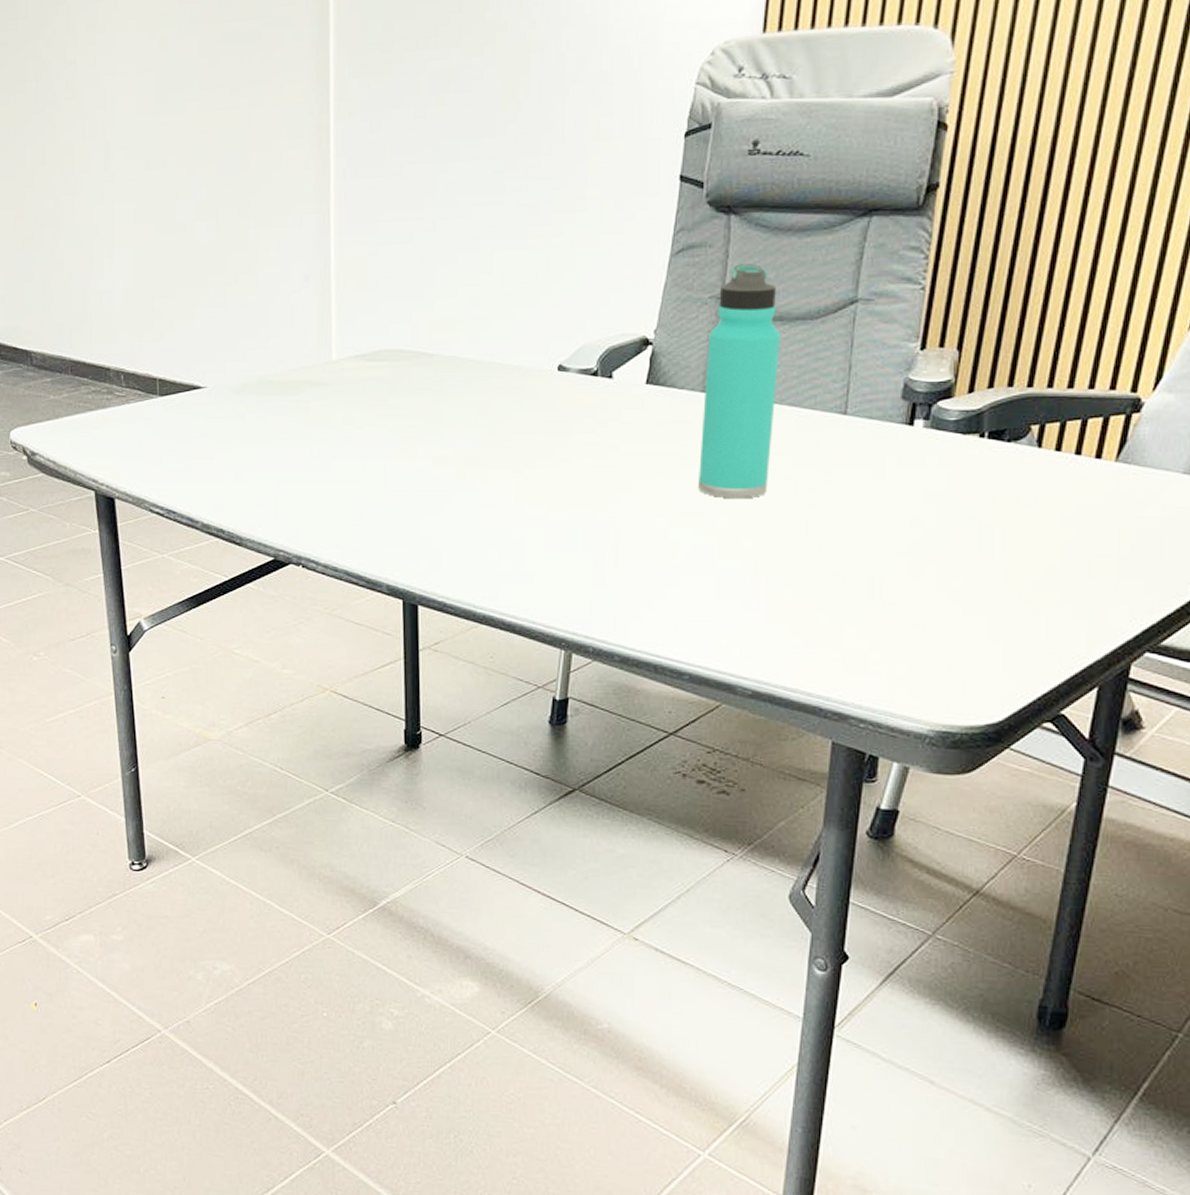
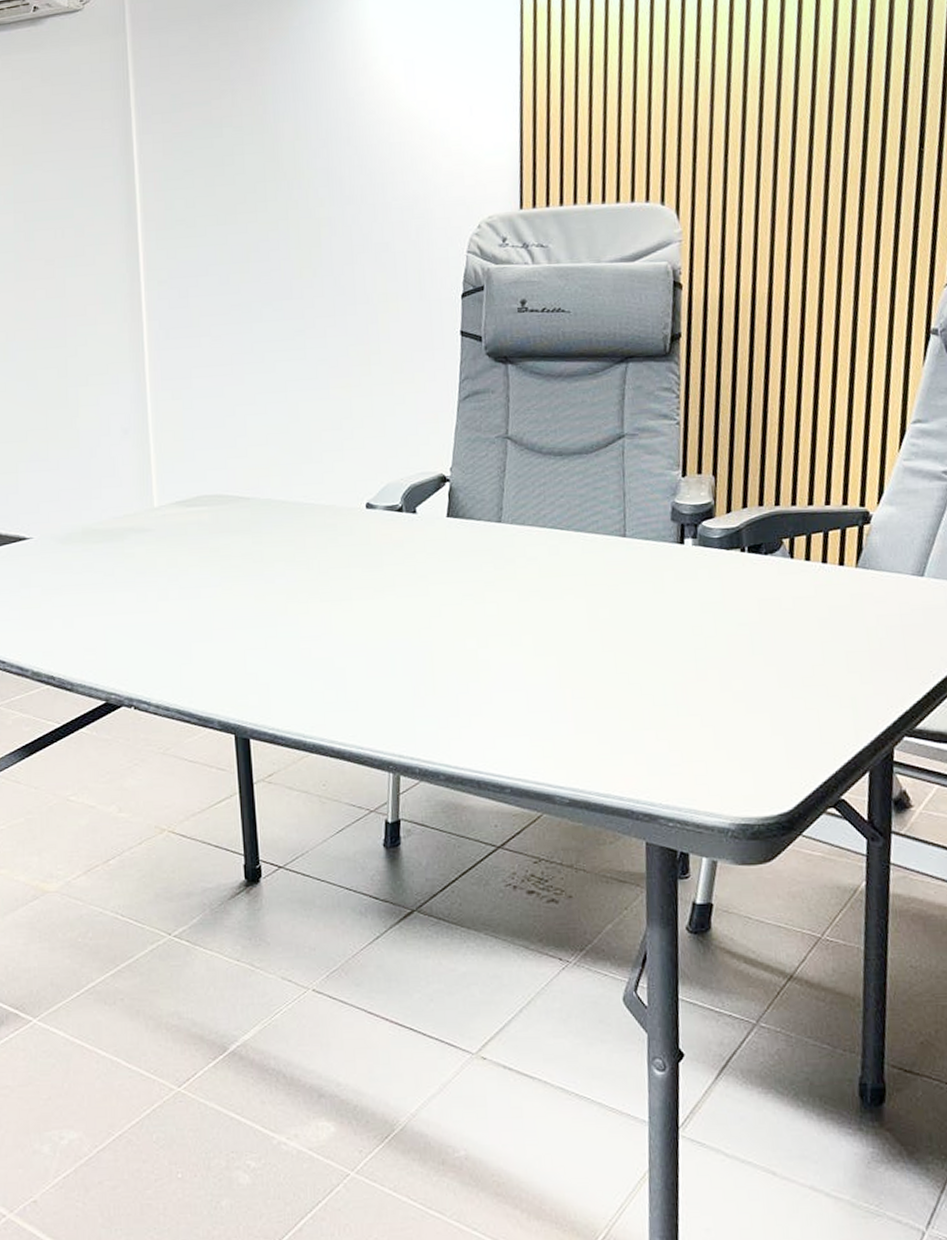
thermos bottle: present [698,264,782,499] -> none [498,406,564,619]

